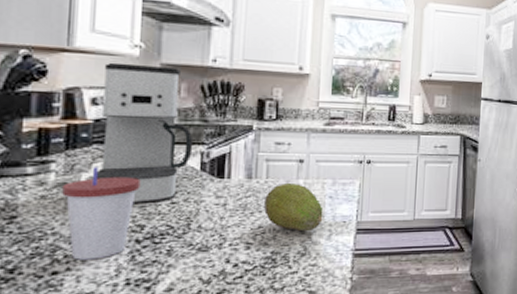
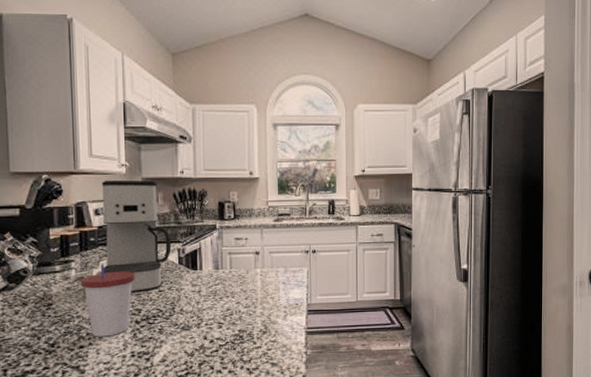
fruit: present [264,184,324,232] -> none [230,272,279,313]

